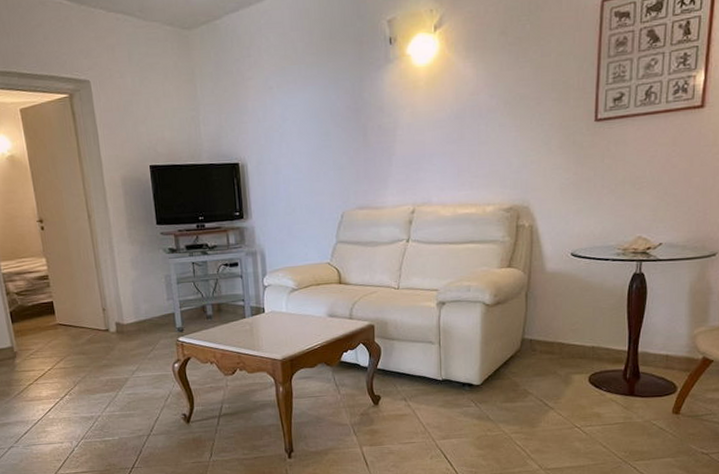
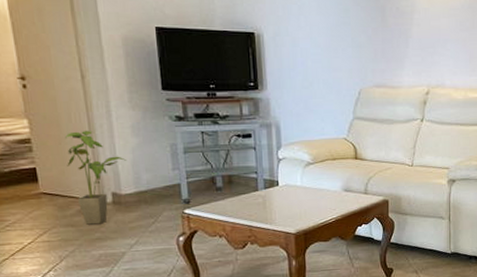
house plant: none [76,265,127,353] -> present [65,130,126,225]

